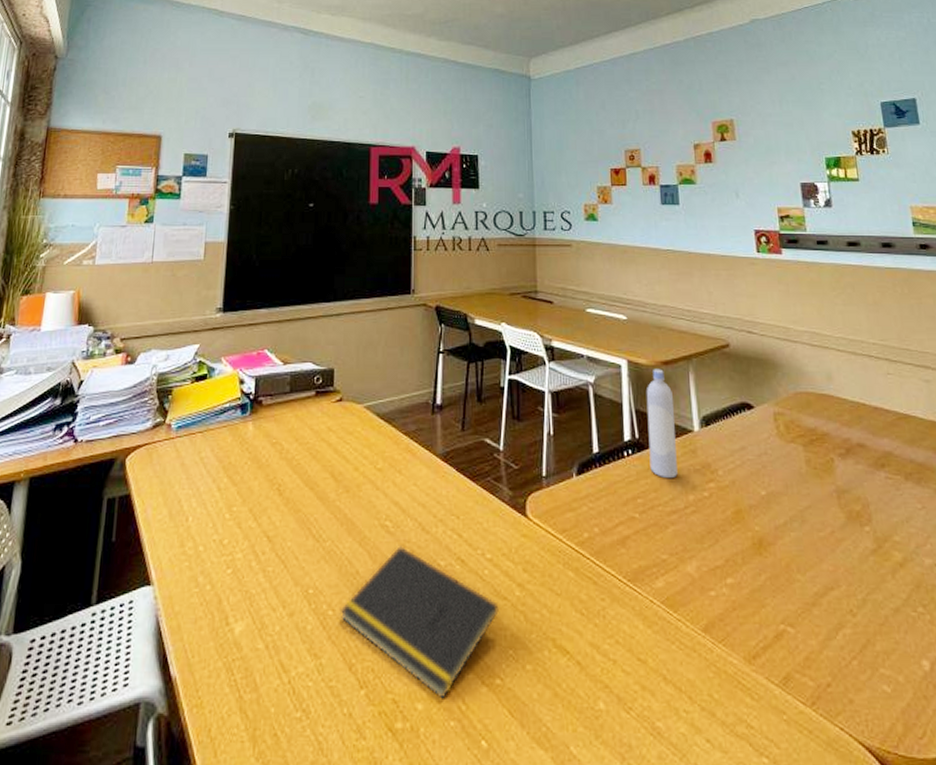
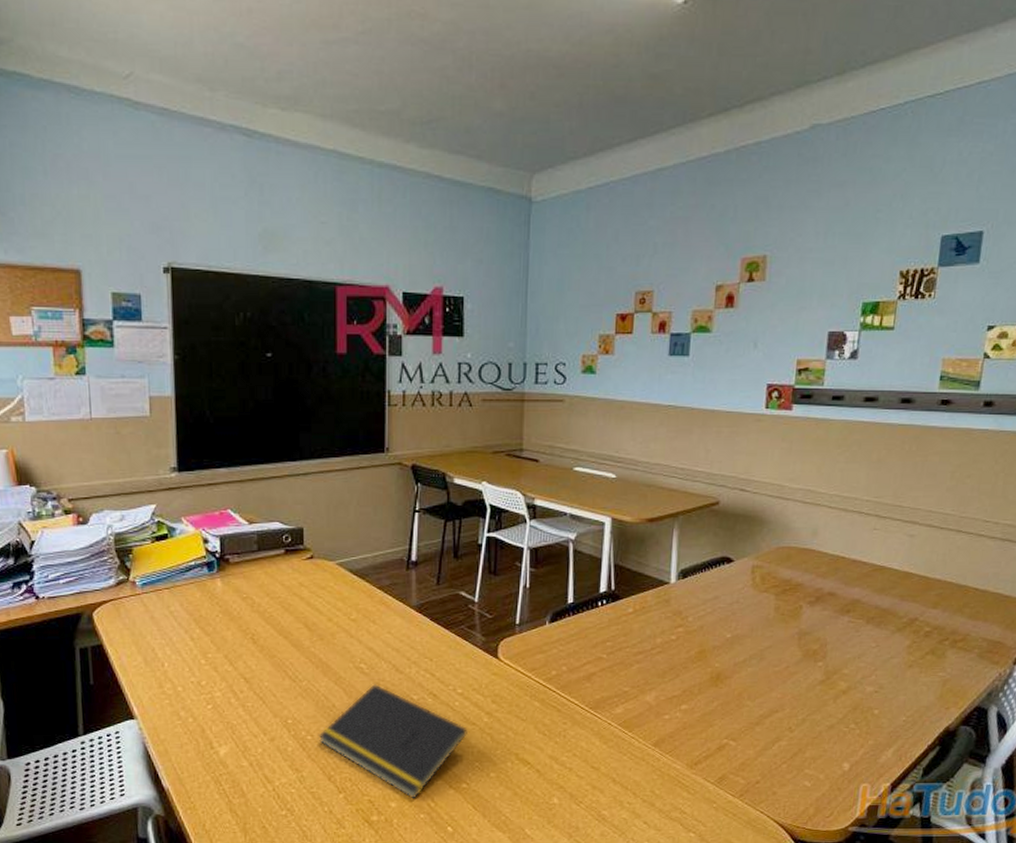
bottle: present [646,369,678,479] -> none [622,526,655,625]

